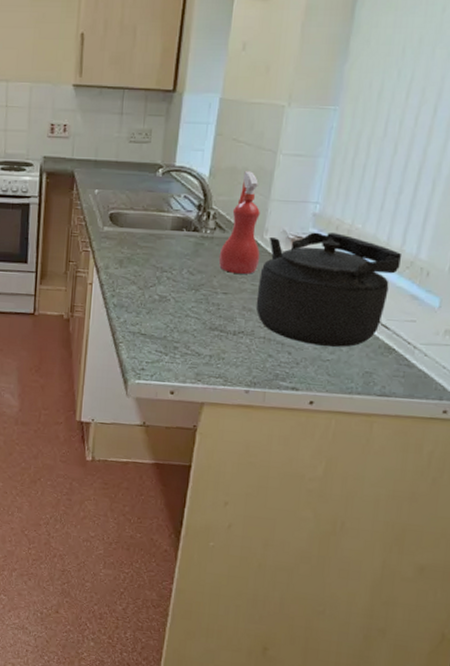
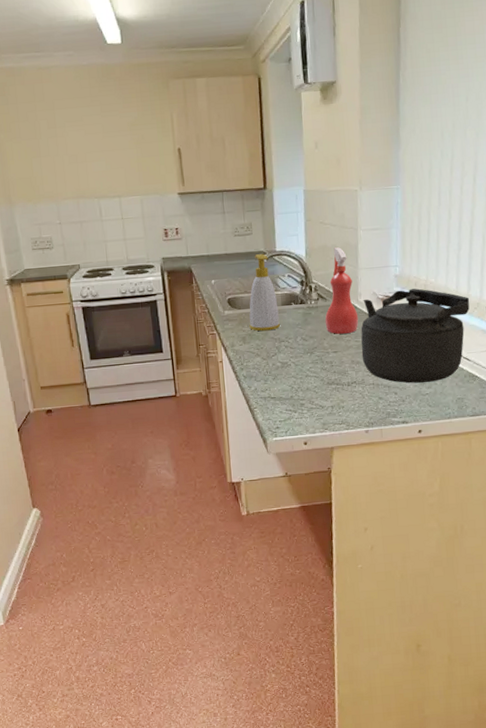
soap bottle: none [129,167,167,257] -> present [249,254,280,332]

